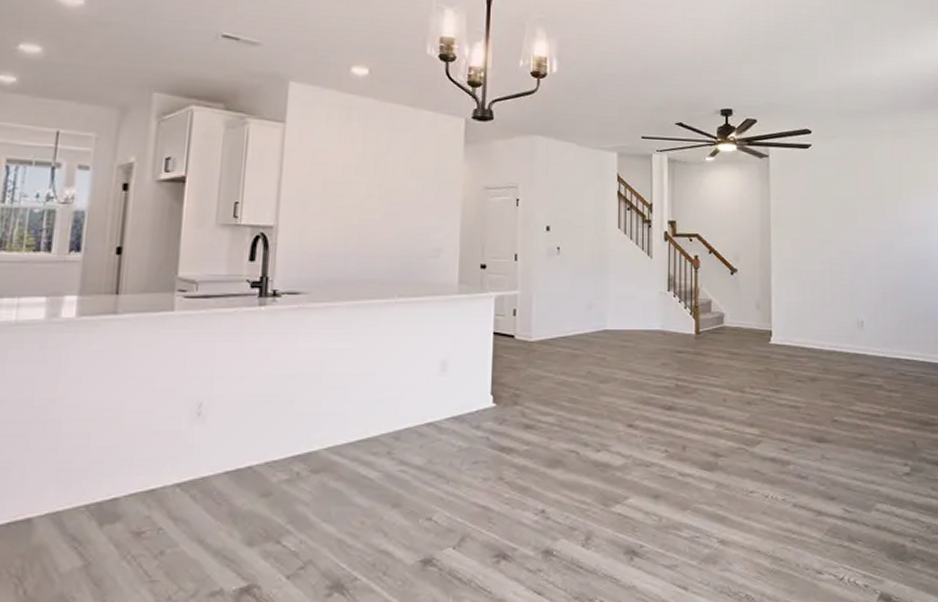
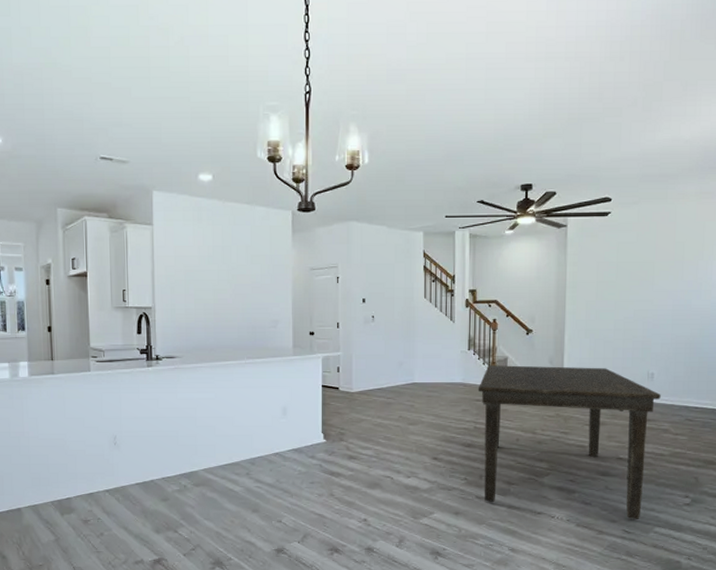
dining table: none [679,310,872,495] -> present [478,365,661,519]

